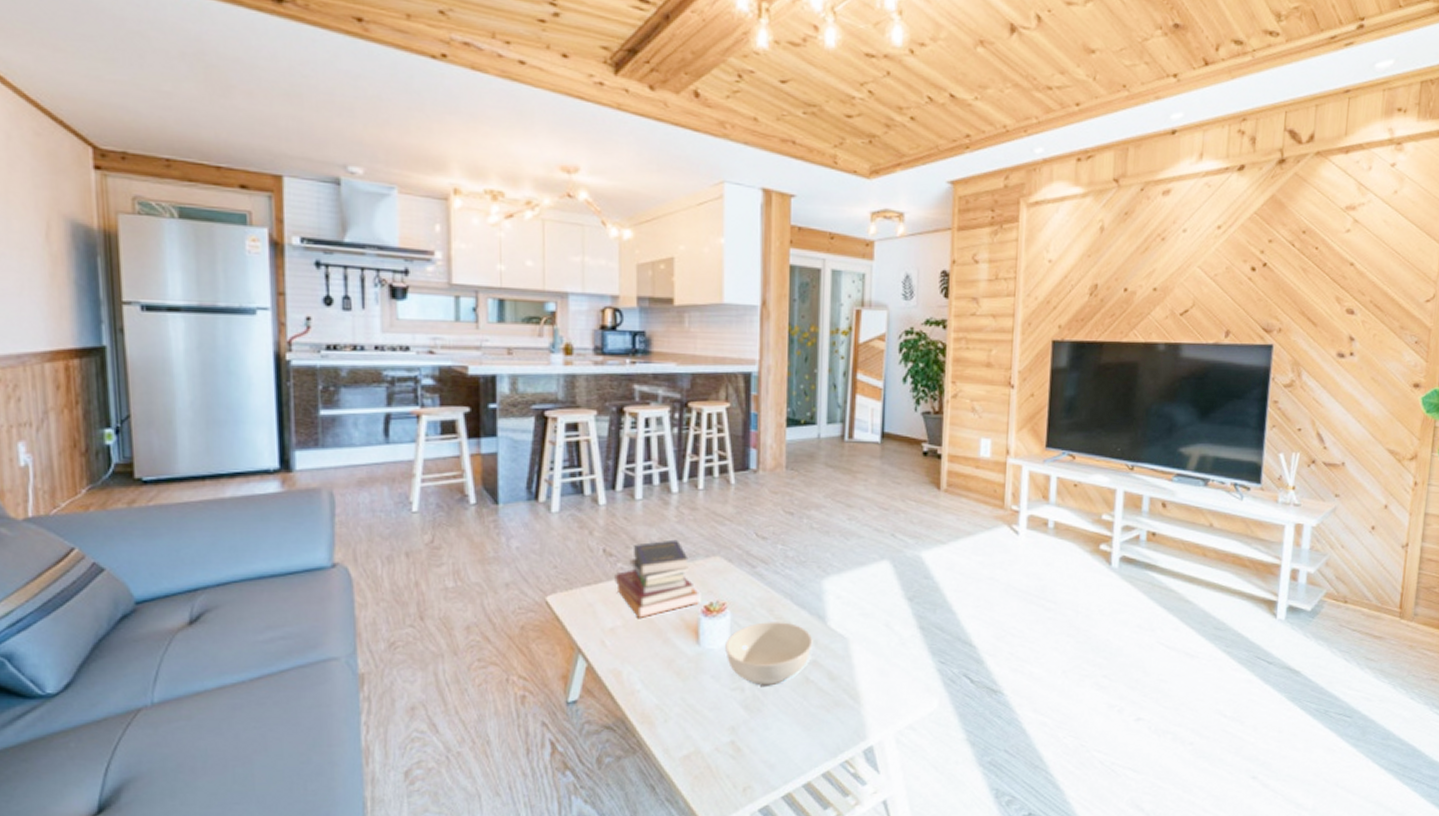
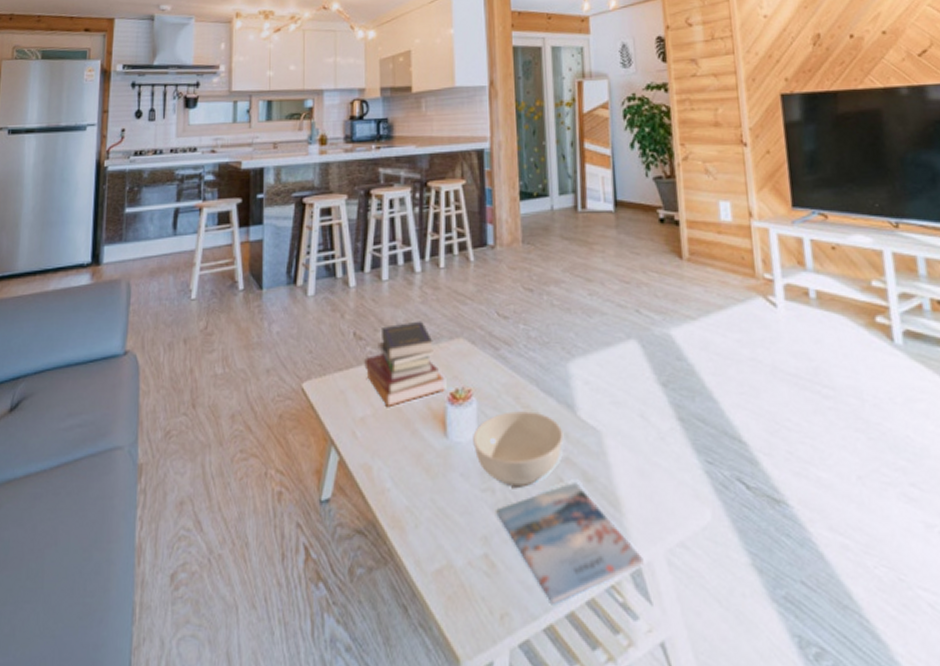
magazine: none [744,681,877,777] -> present [496,483,645,604]

